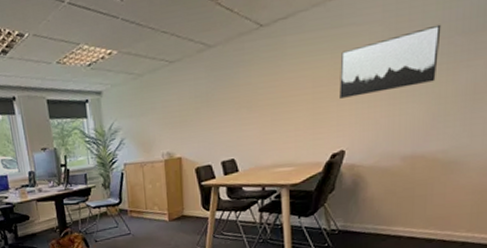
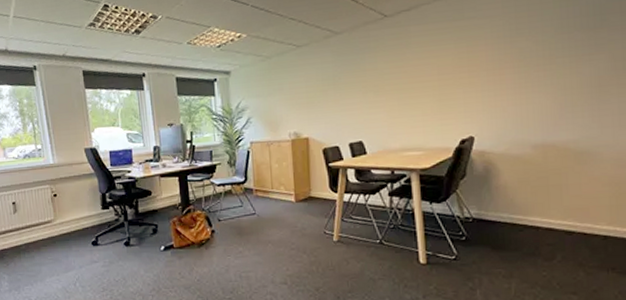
wall art: present [340,24,442,99] -> none [464,20,561,86]

